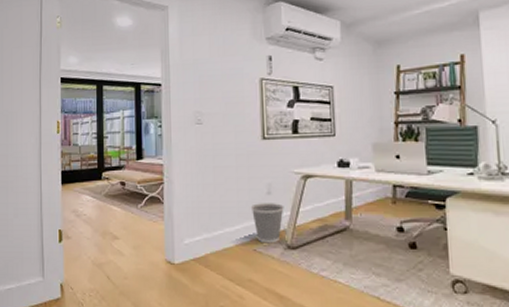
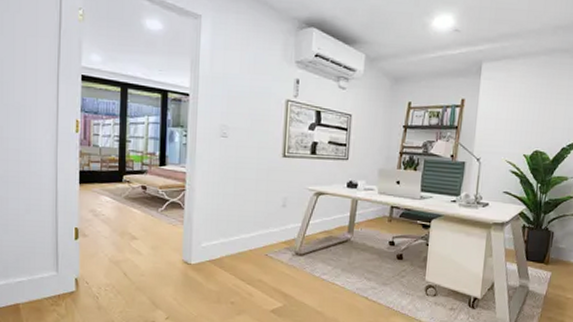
wastebasket: present [251,203,284,244] -> none [267,214,296,250]

